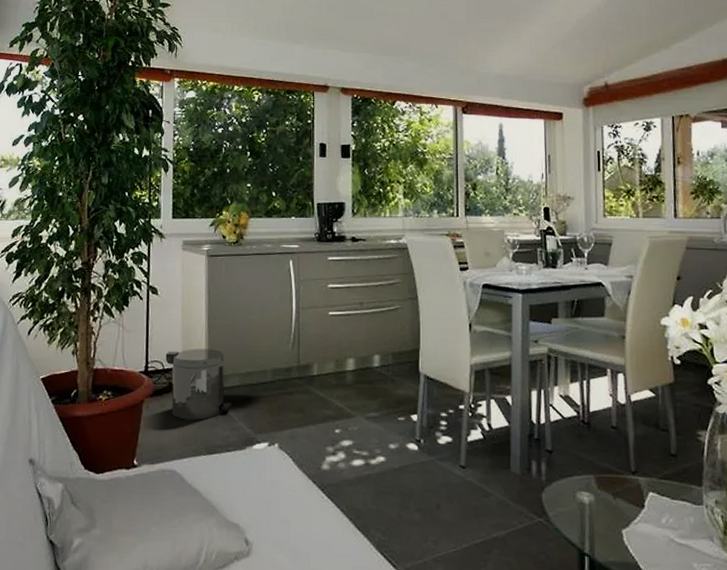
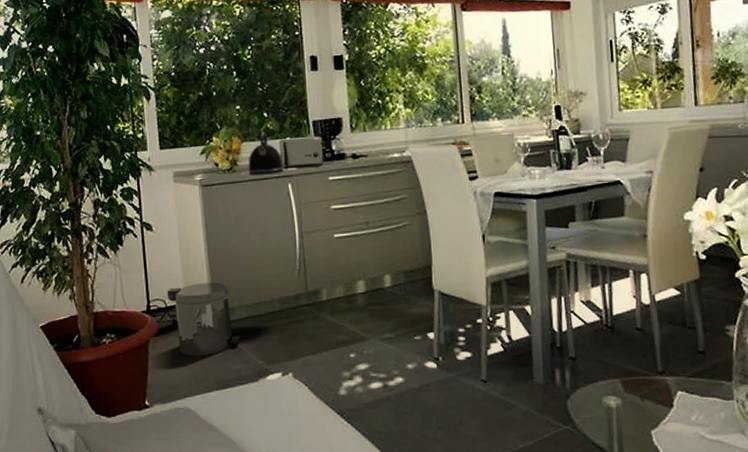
kettle: none [253,208,287,251] -> present [248,130,284,176]
toaster: none [283,218,328,248] -> present [278,136,326,171]

